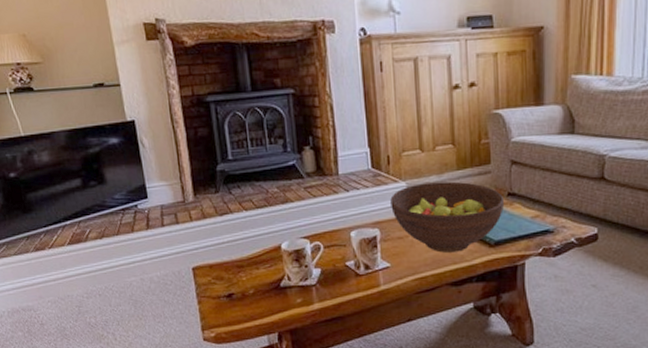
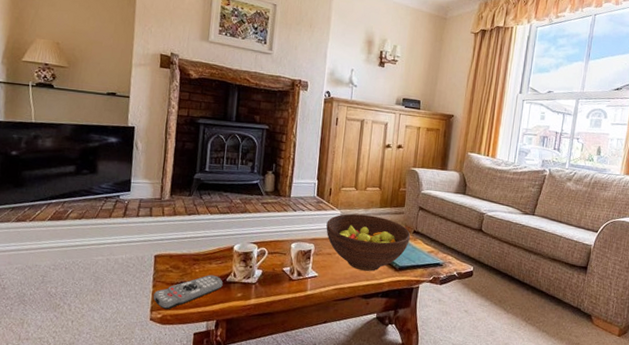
remote control: none [200,281,277,327] -> present [153,275,223,310]

